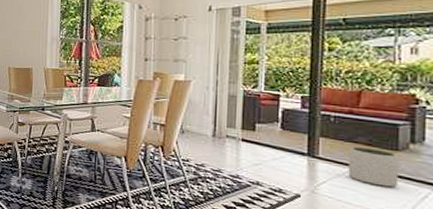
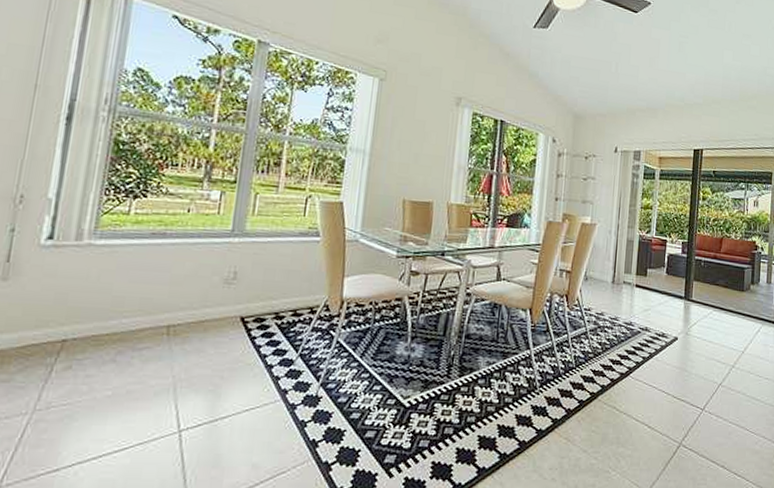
plant pot: present [348,147,400,188] -> none [711,289,744,325]

